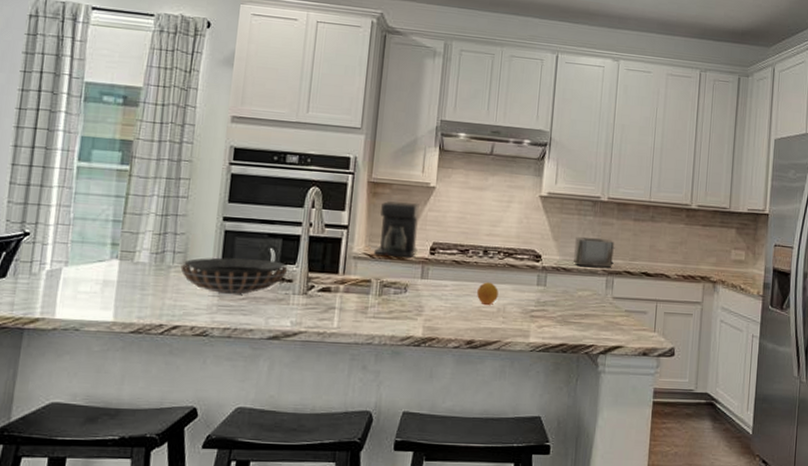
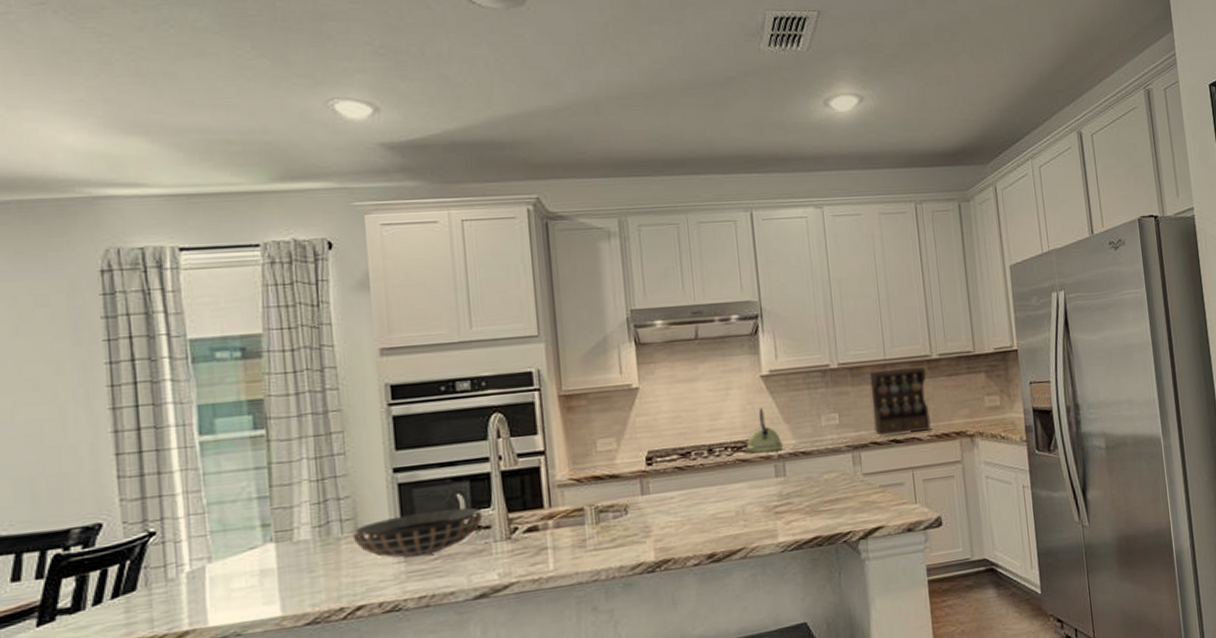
coffee maker: present [374,201,419,259] -> none [579,410,632,480]
fruit: present [477,282,498,305] -> none [709,484,734,510]
kettle: none [515,222,549,264] -> present [745,407,784,454]
toaster: present [574,237,615,269] -> none [810,410,857,447]
spice rack: none [630,210,684,270] -> present [870,367,931,436]

